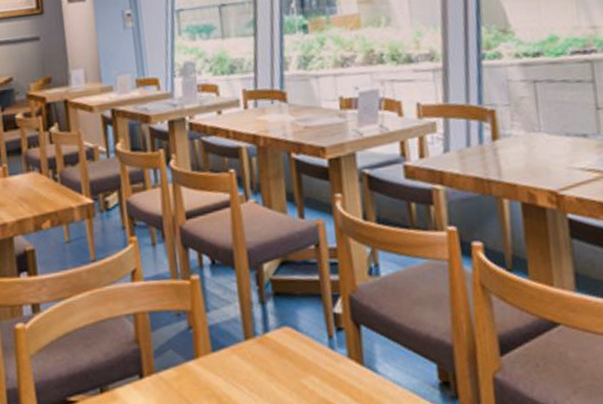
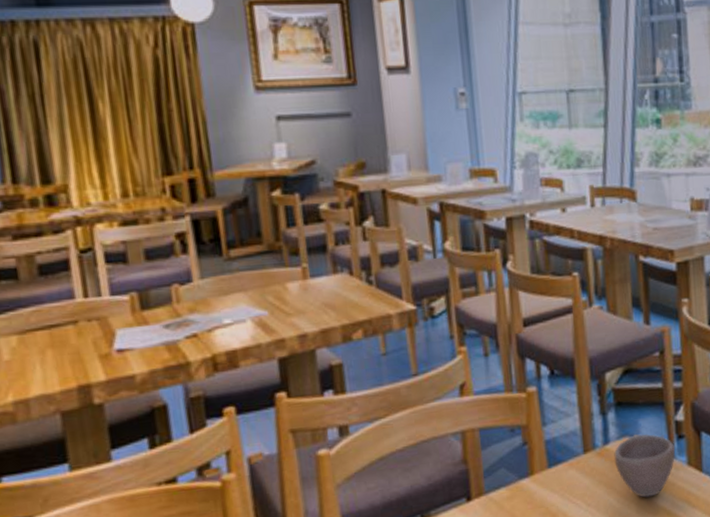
cup: none [274,324,335,388] -> present [614,433,676,498]

